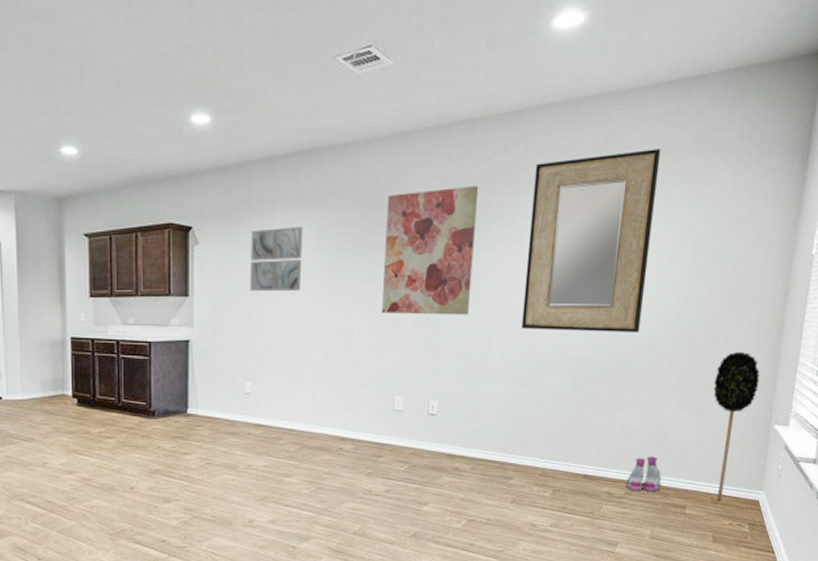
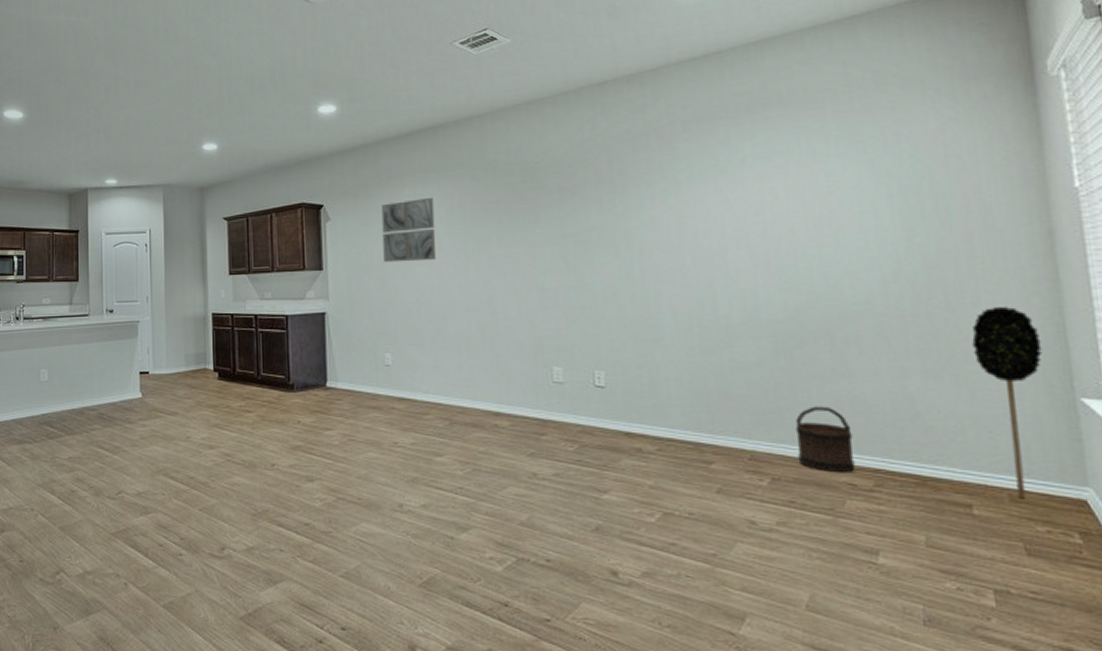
wall art: present [381,185,479,316] -> none [520,145,628,278]
home mirror: present [521,149,661,332] -> none [682,90,850,290]
bucket: none [575,431,618,485] -> present [795,406,856,474]
boots: present [625,456,662,491] -> none [873,438,927,483]

